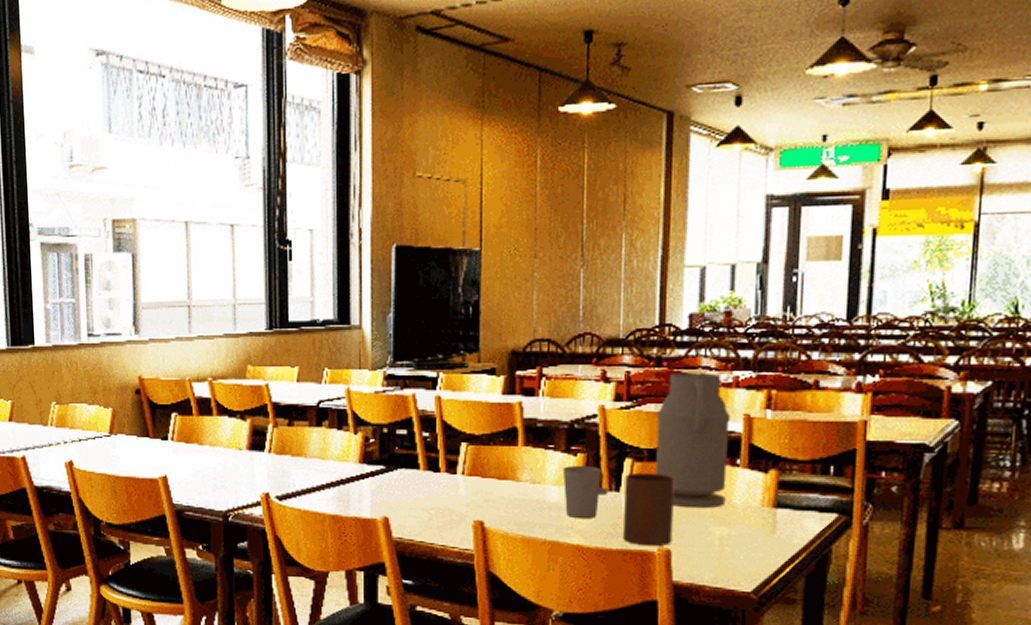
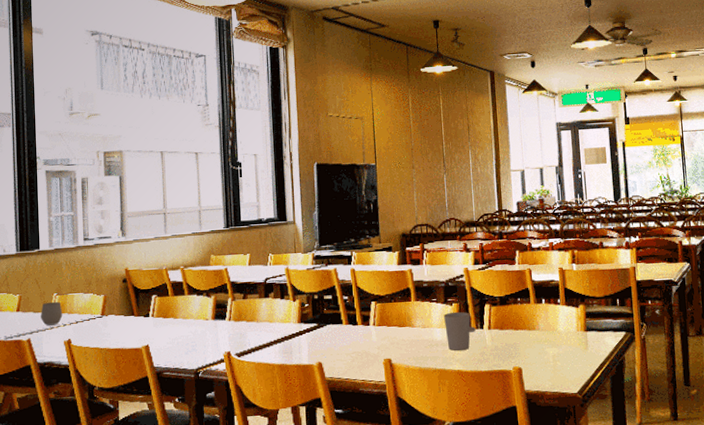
cup: none [37,412,63,442] -> present [41,301,63,326]
cup: present [622,472,674,546] -> none [486,313,522,366]
water jug: present [656,373,731,509] -> none [502,241,554,337]

